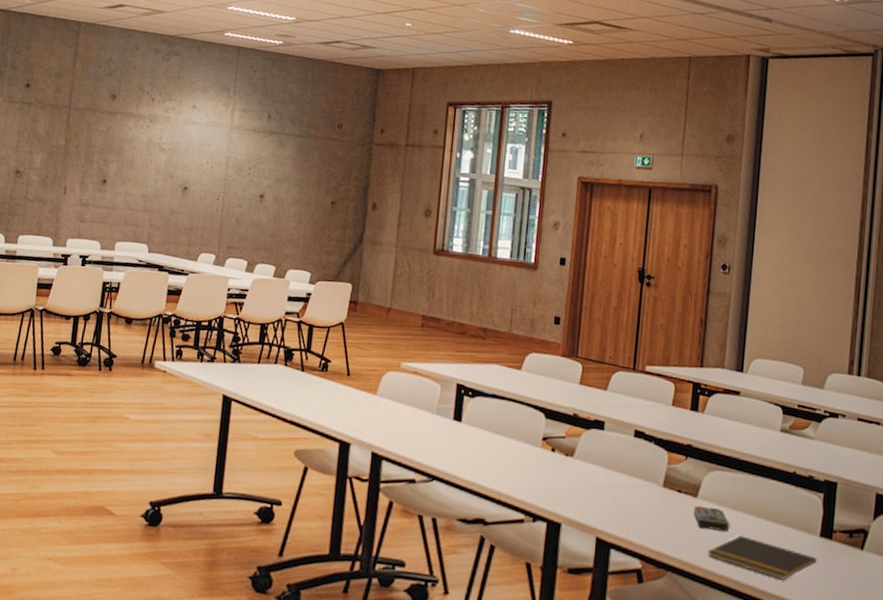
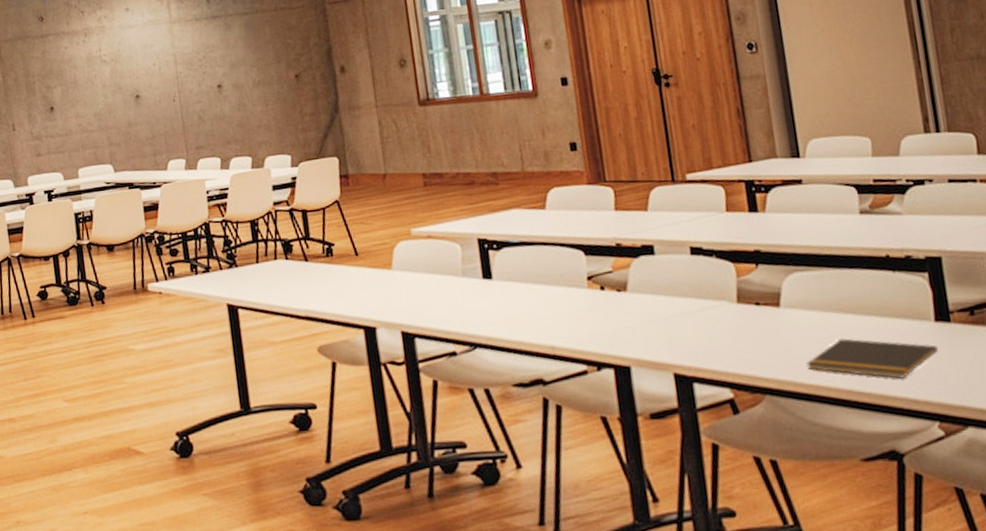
remote control: present [693,505,729,531] -> none [778,314,825,340]

